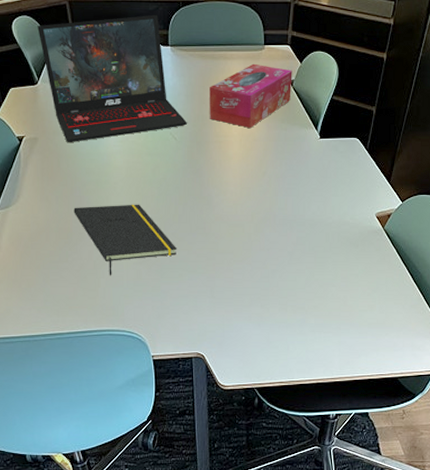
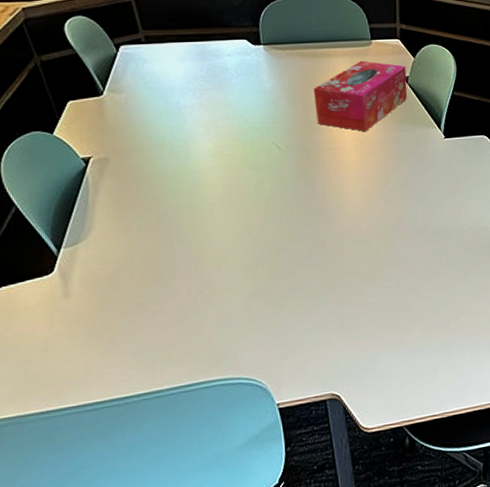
laptop: present [37,14,187,142] -> none [97,10,292,161]
notepad: present [73,204,177,275] -> none [162,226,295,313]

